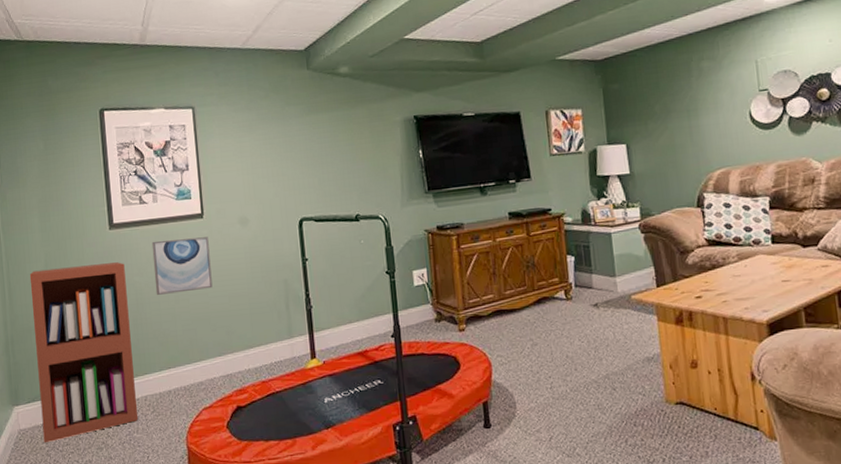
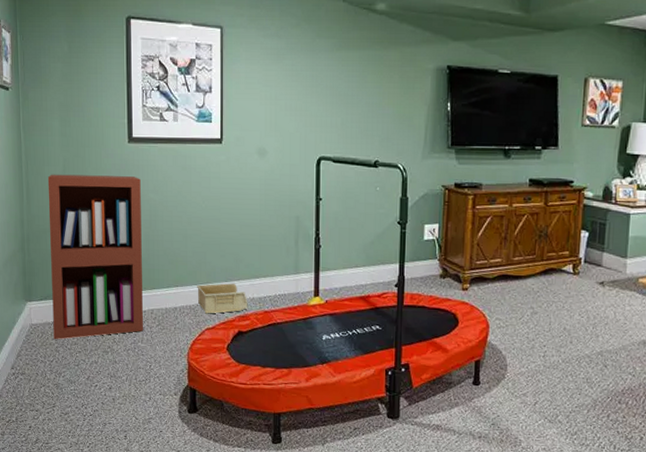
wall art: present [151,237,213,295] -> none [169,160,225,215]
storage bin: none [190,357,245,393] -> present [197,283,248,314]

